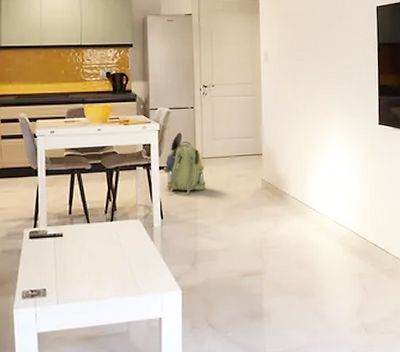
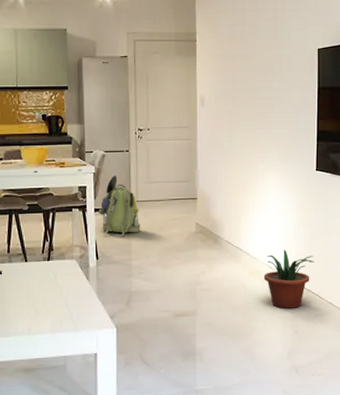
potted plant: none [330,204,380,265] -> present [263,250,314,309]

